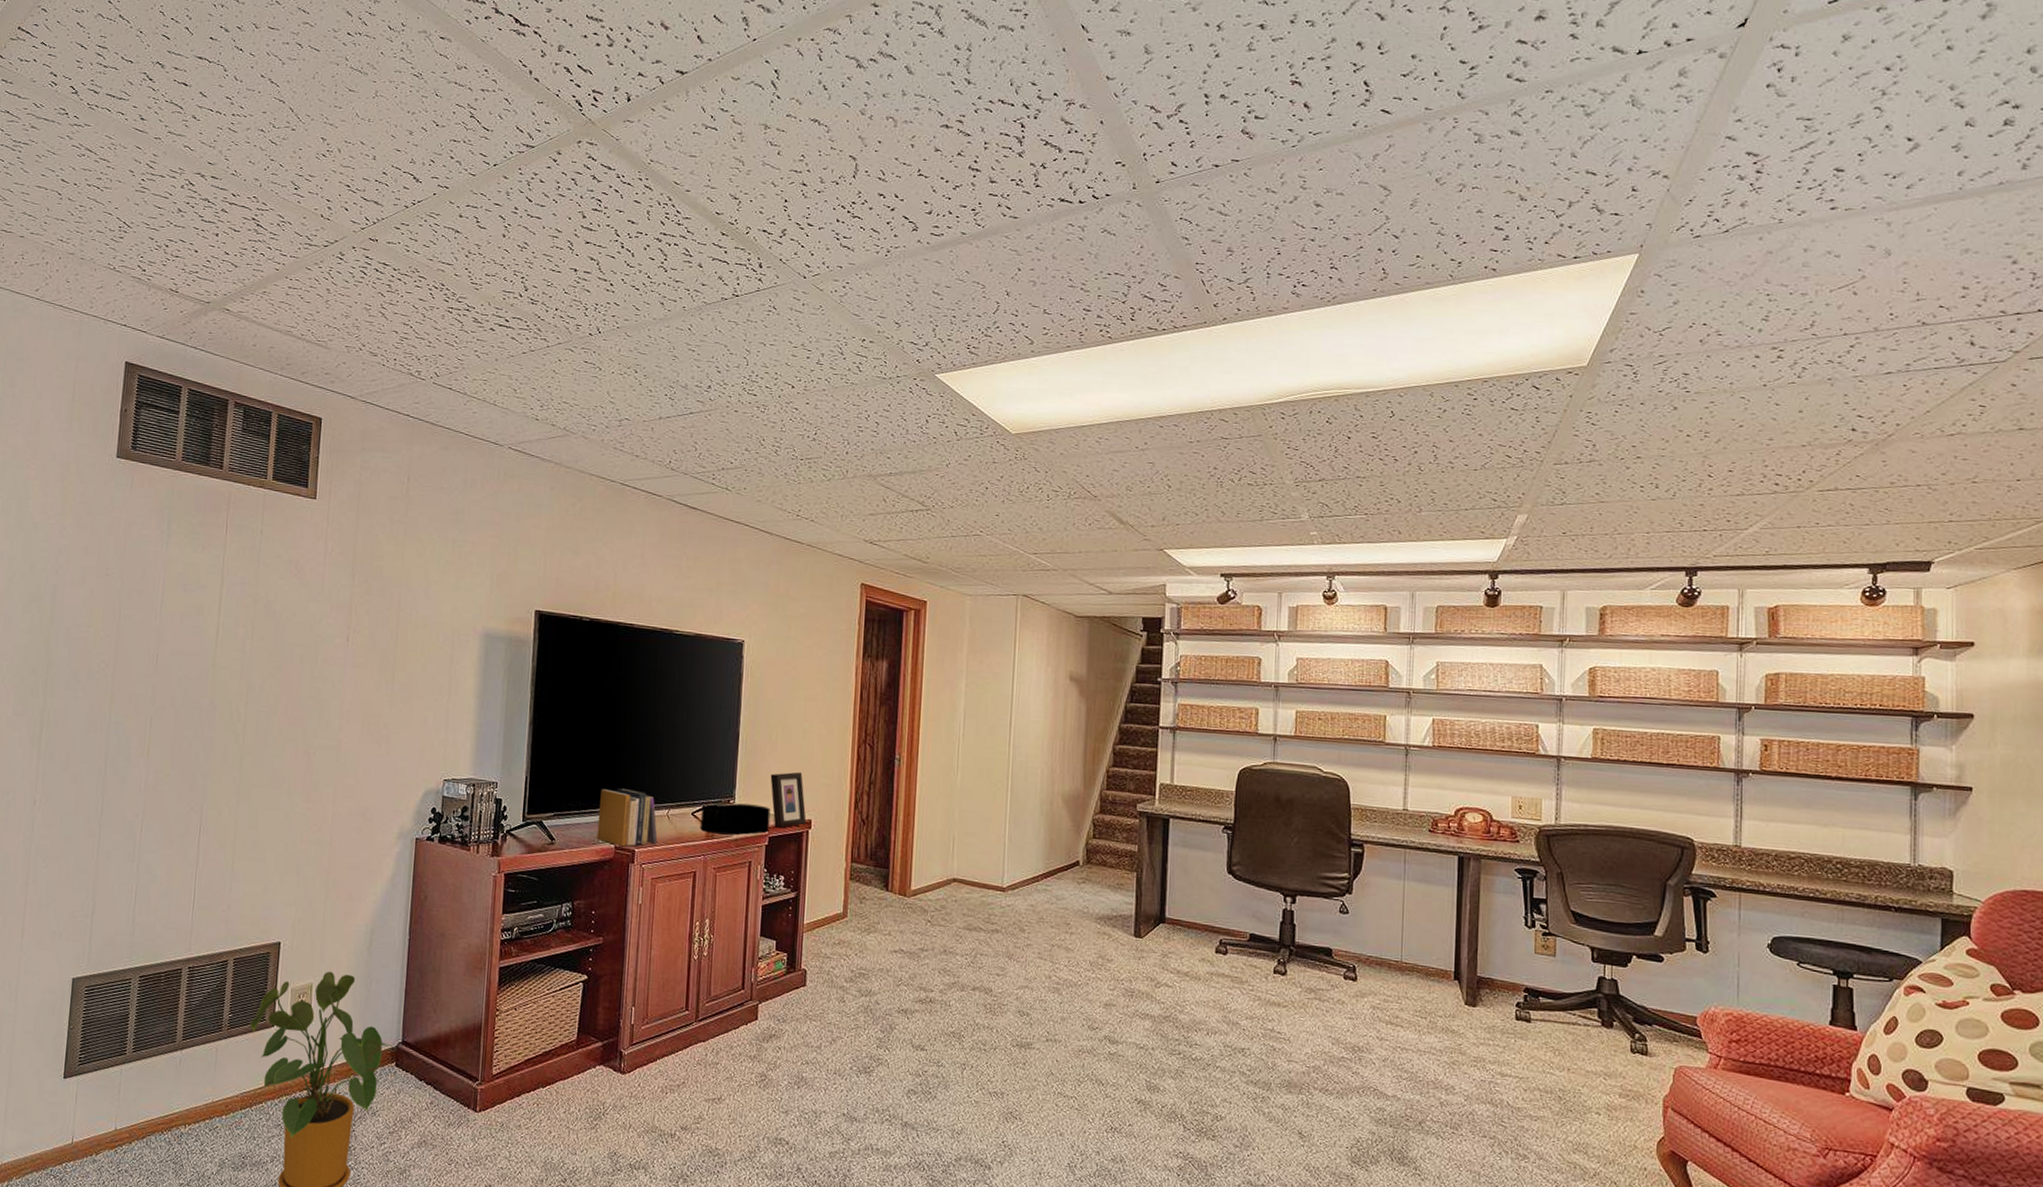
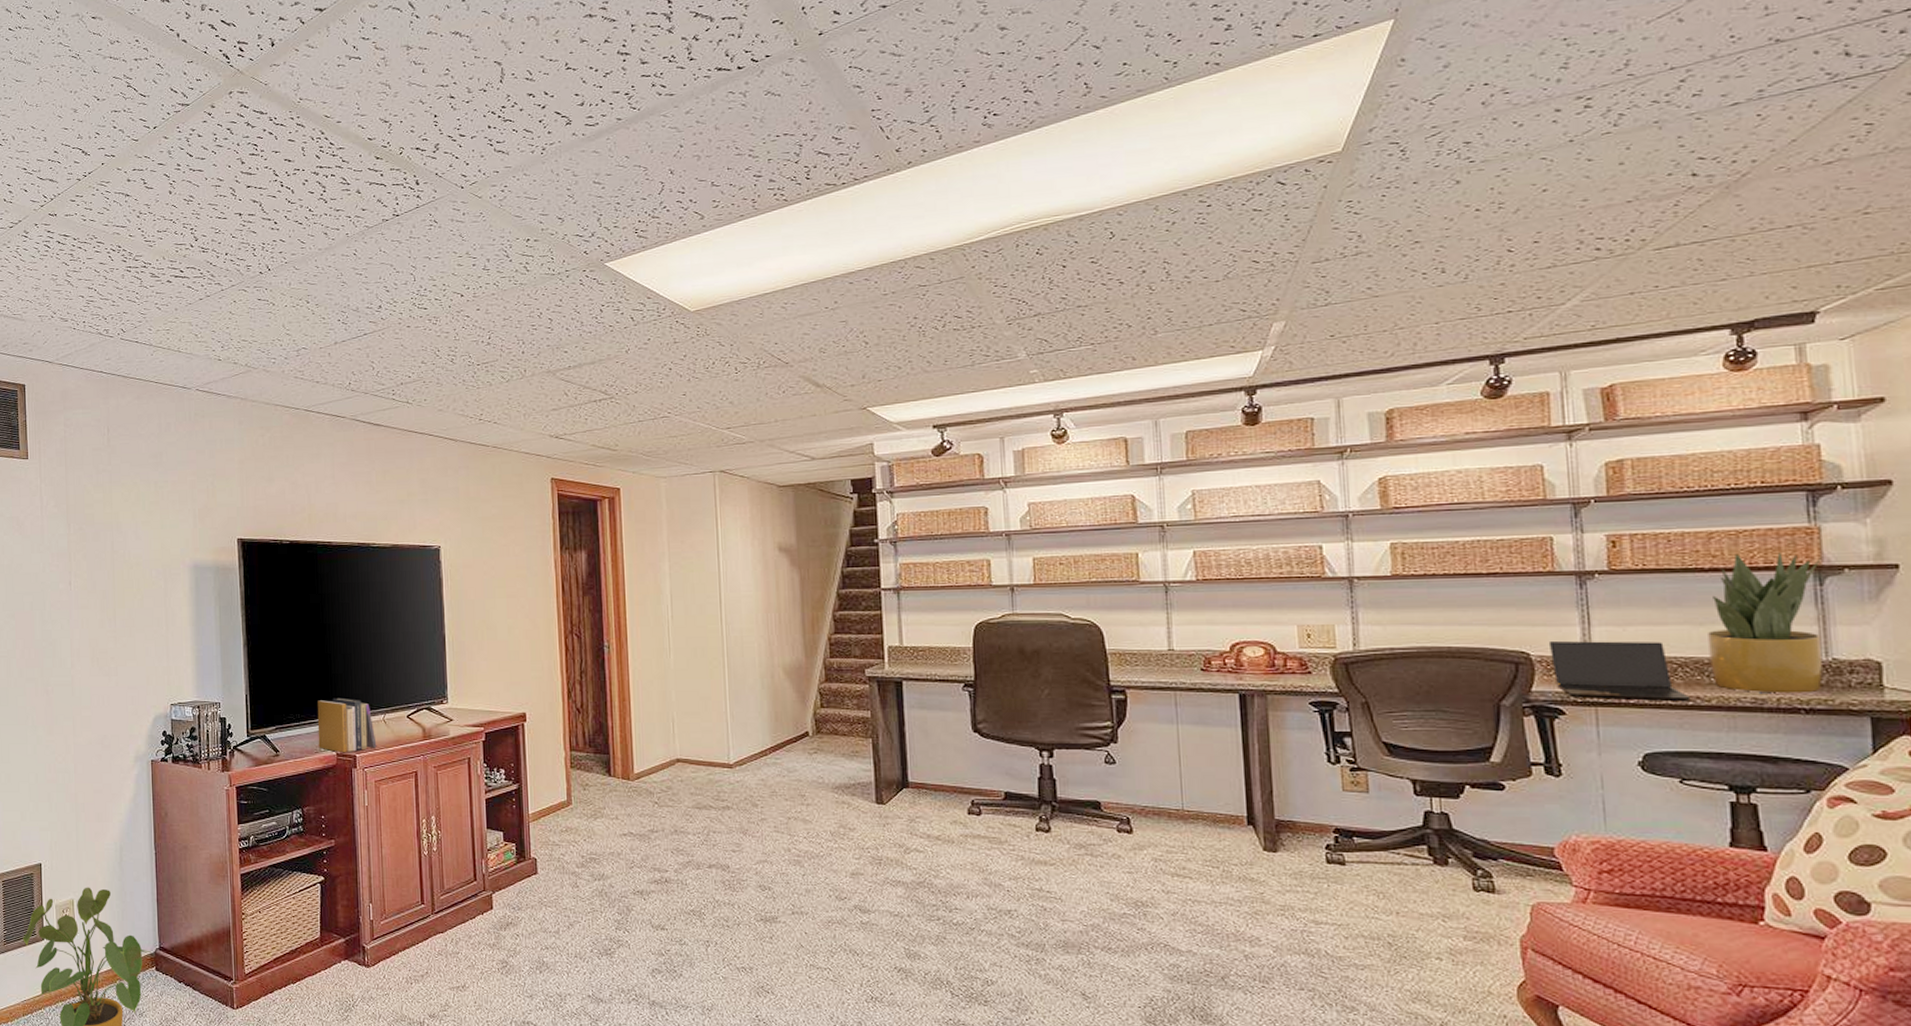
speaker: present [700,803,771,835] -> none [416,703,485,734]
picture frame: present [770,771,806,828] -> none [480,667,521,723]
laptop: none [1708,830,1812,893] -> present [1548,641,1691,701]
planter: none [1829,766,1919,894] -> present [1708,553,1824,694]

